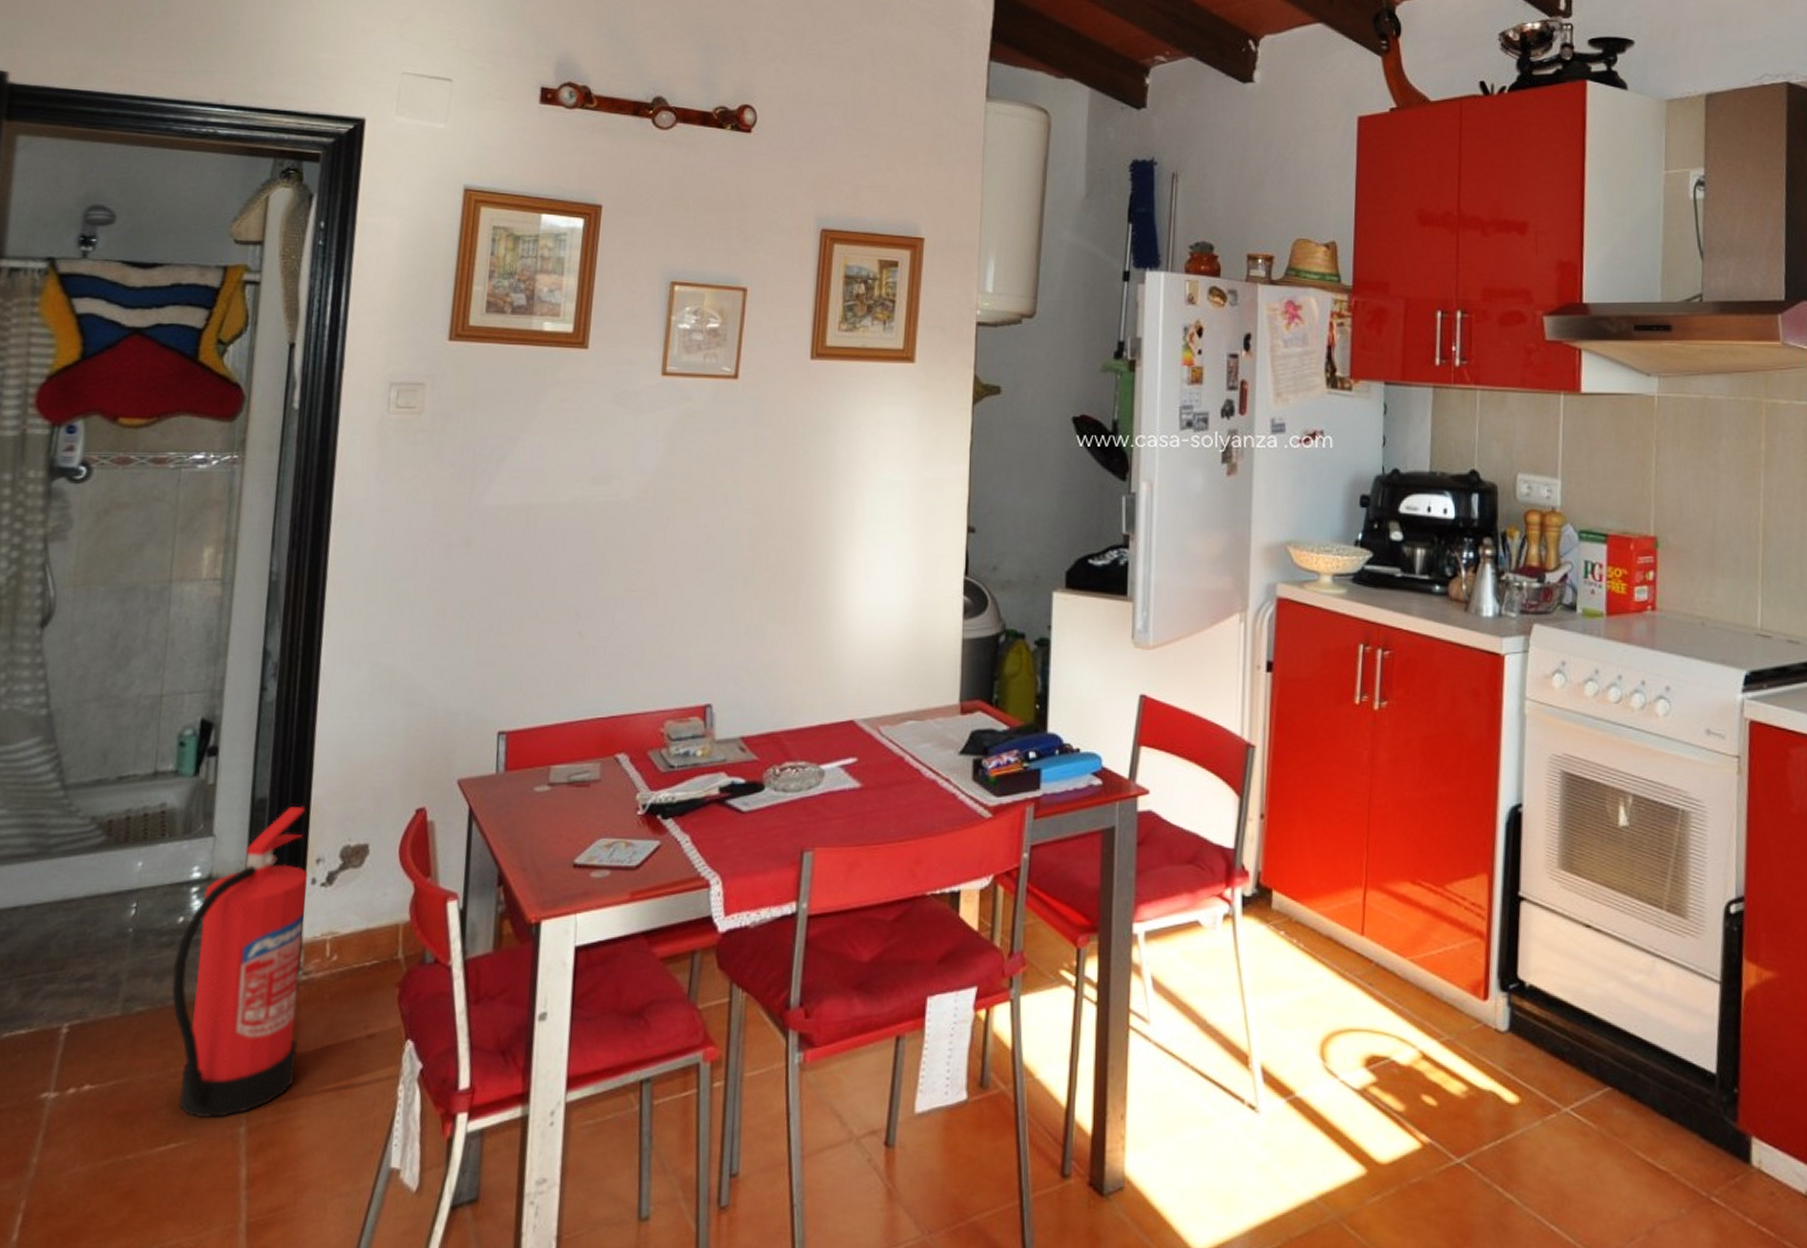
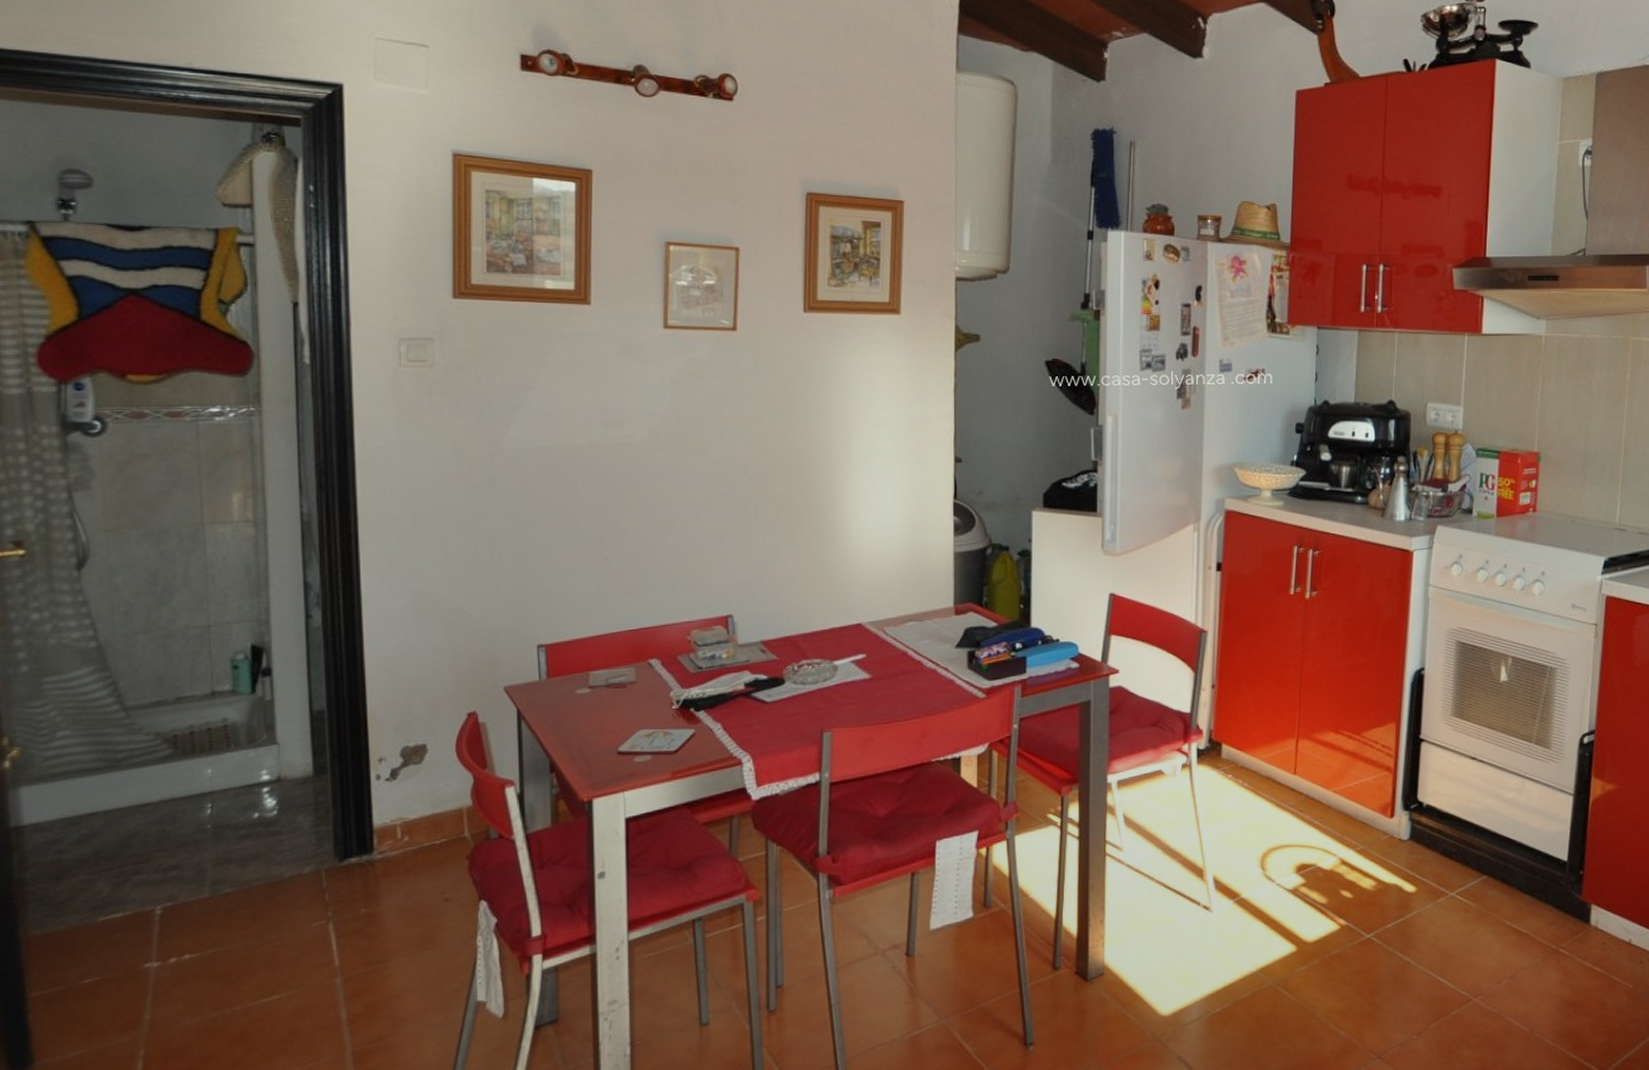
fire extinguisher: present [171,805,308,1119] -> none [254,715,381,975]

